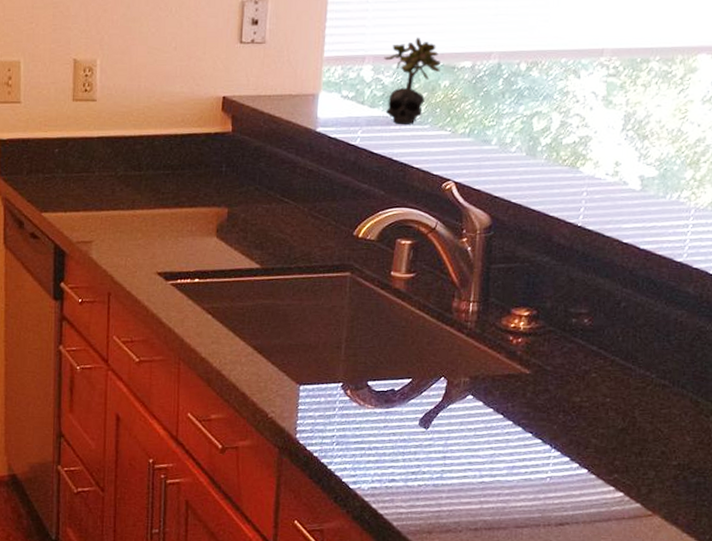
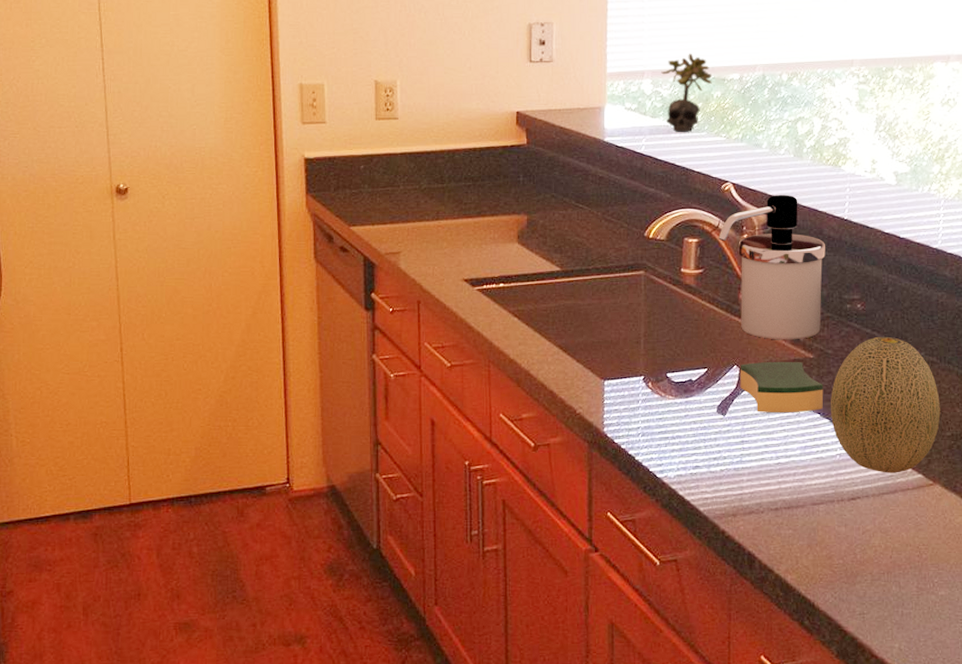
soap dispenser: none [435,196,554,354] -> present [719,194,825,340]
sponge: none [446,375,539,431] -> present [740,361,824,413]
fruit: none [544,354,669,501] -> present [831,336,941,473]

